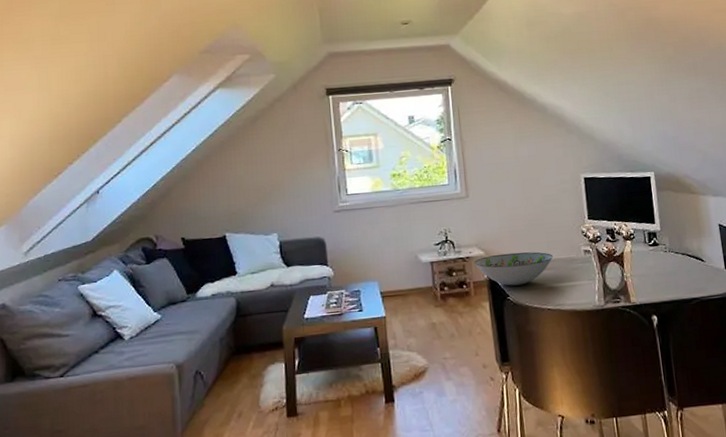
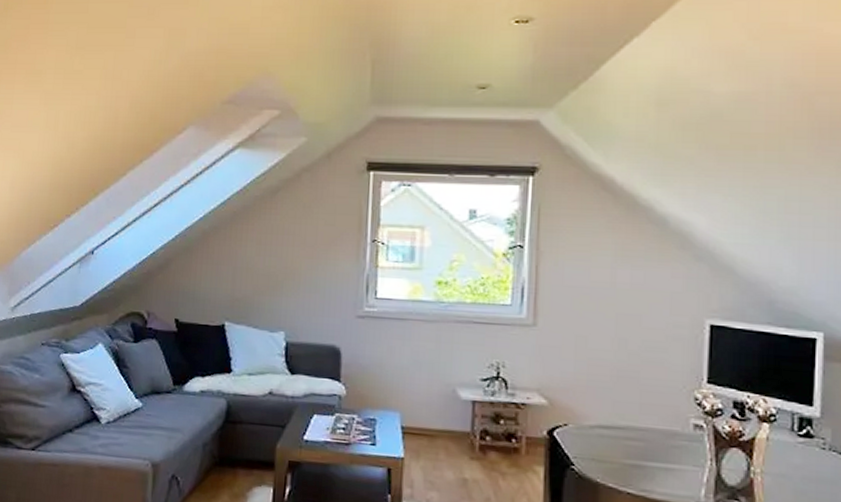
decorative bowl: present [474,252,553,286] -> none [531,407,645,454]

